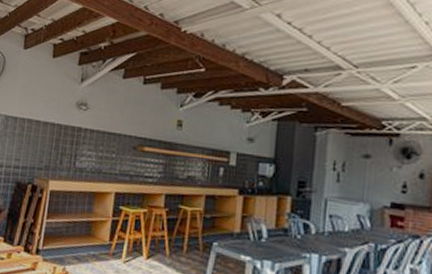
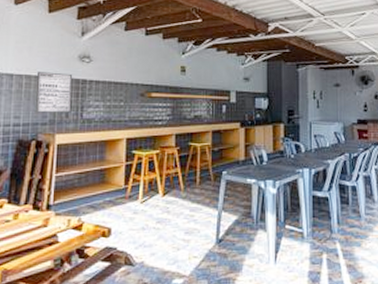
wall art: none [34,117,70,160] -> present [36,72,73,113]

